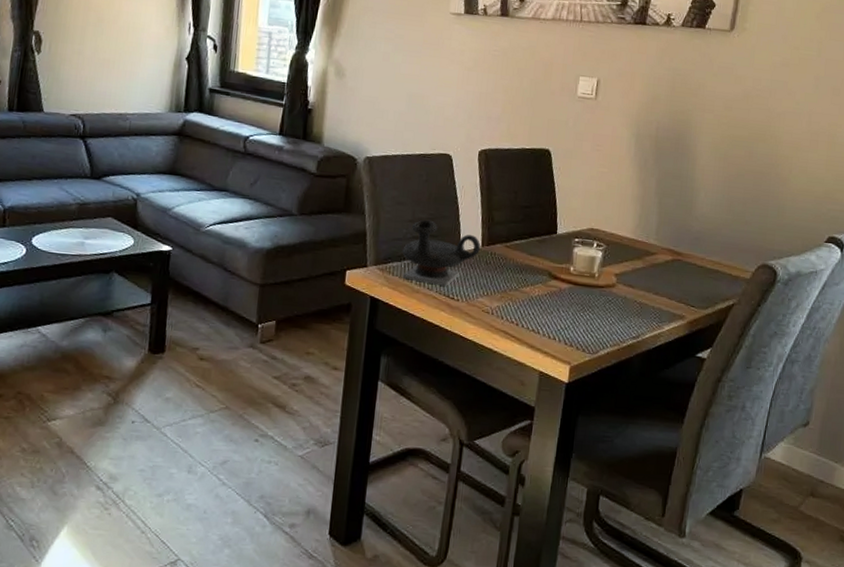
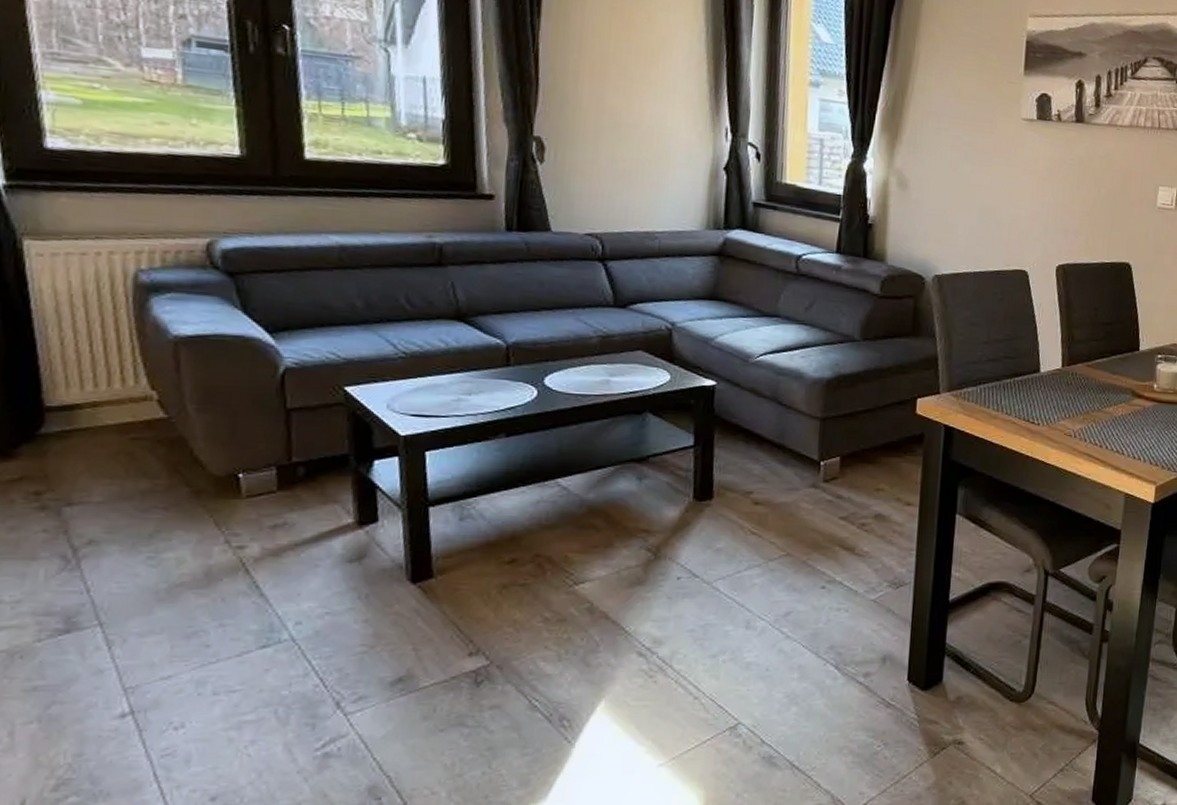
teapot: present [402,219,481,286] -> none [978,341,1061,410]

